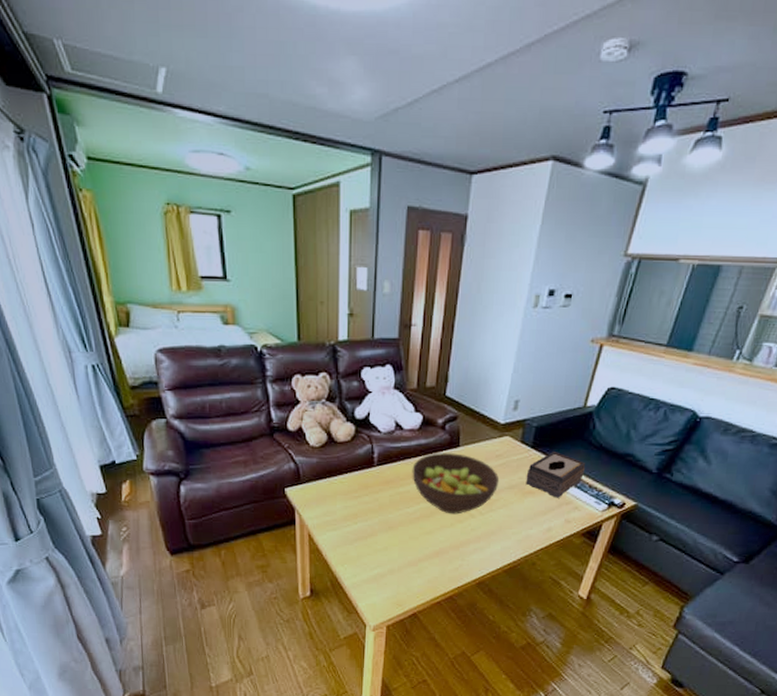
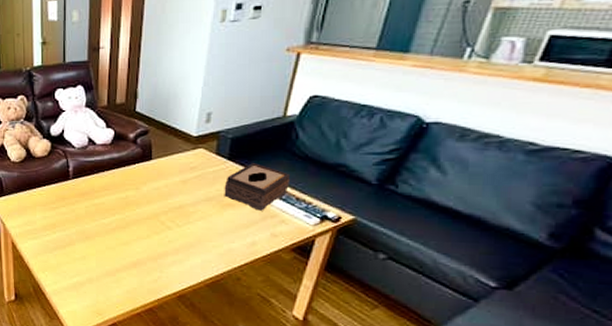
fruit bowl: present [412,453,500,515] -> none [106,166,196,226]

